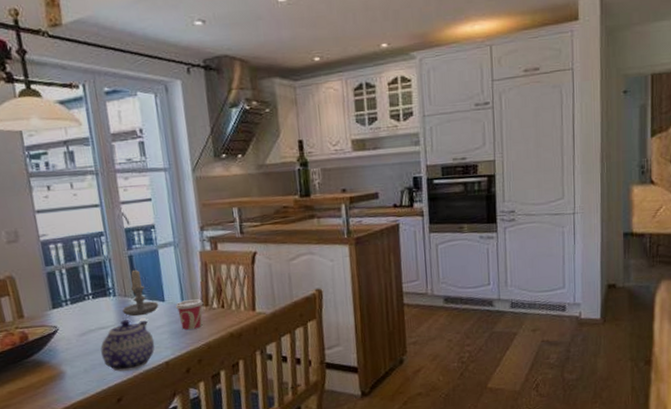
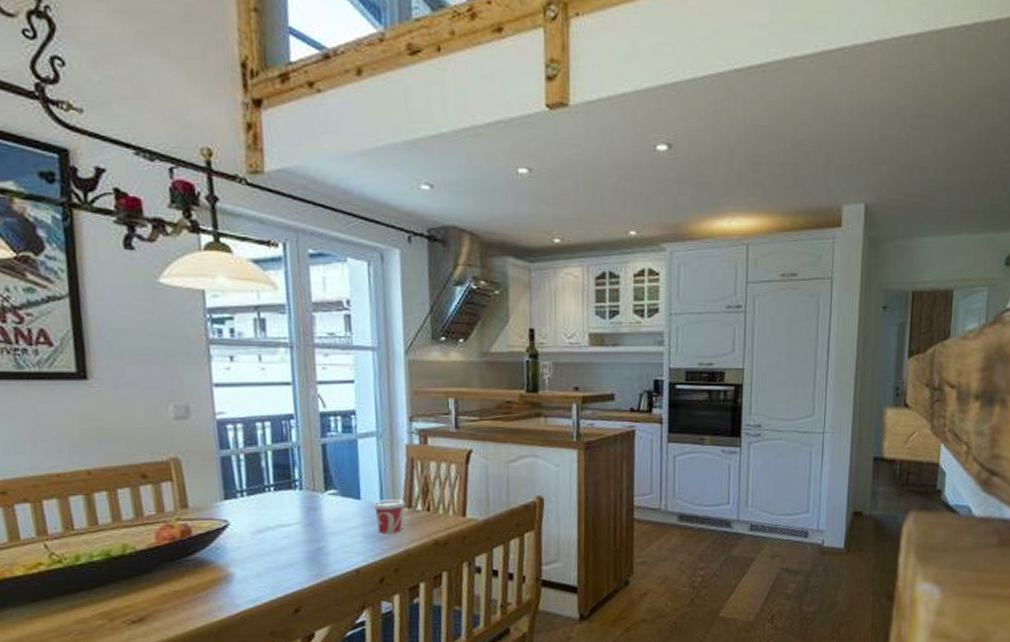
teapot: present [100,320,155,372] -> none [279,518,345,577]
candle: present [122,268,159,317] -> none [309,459,353,515]

